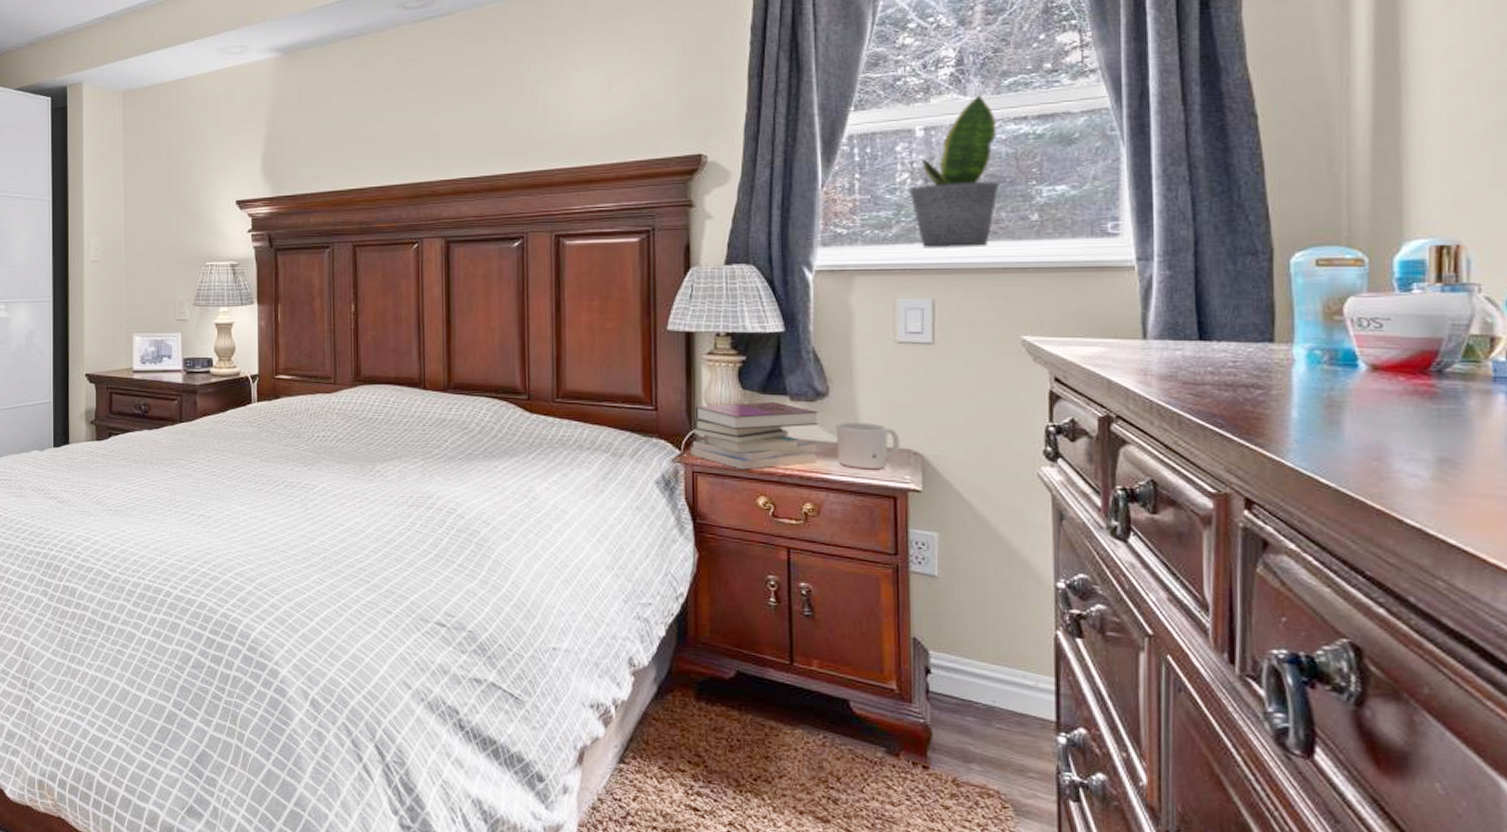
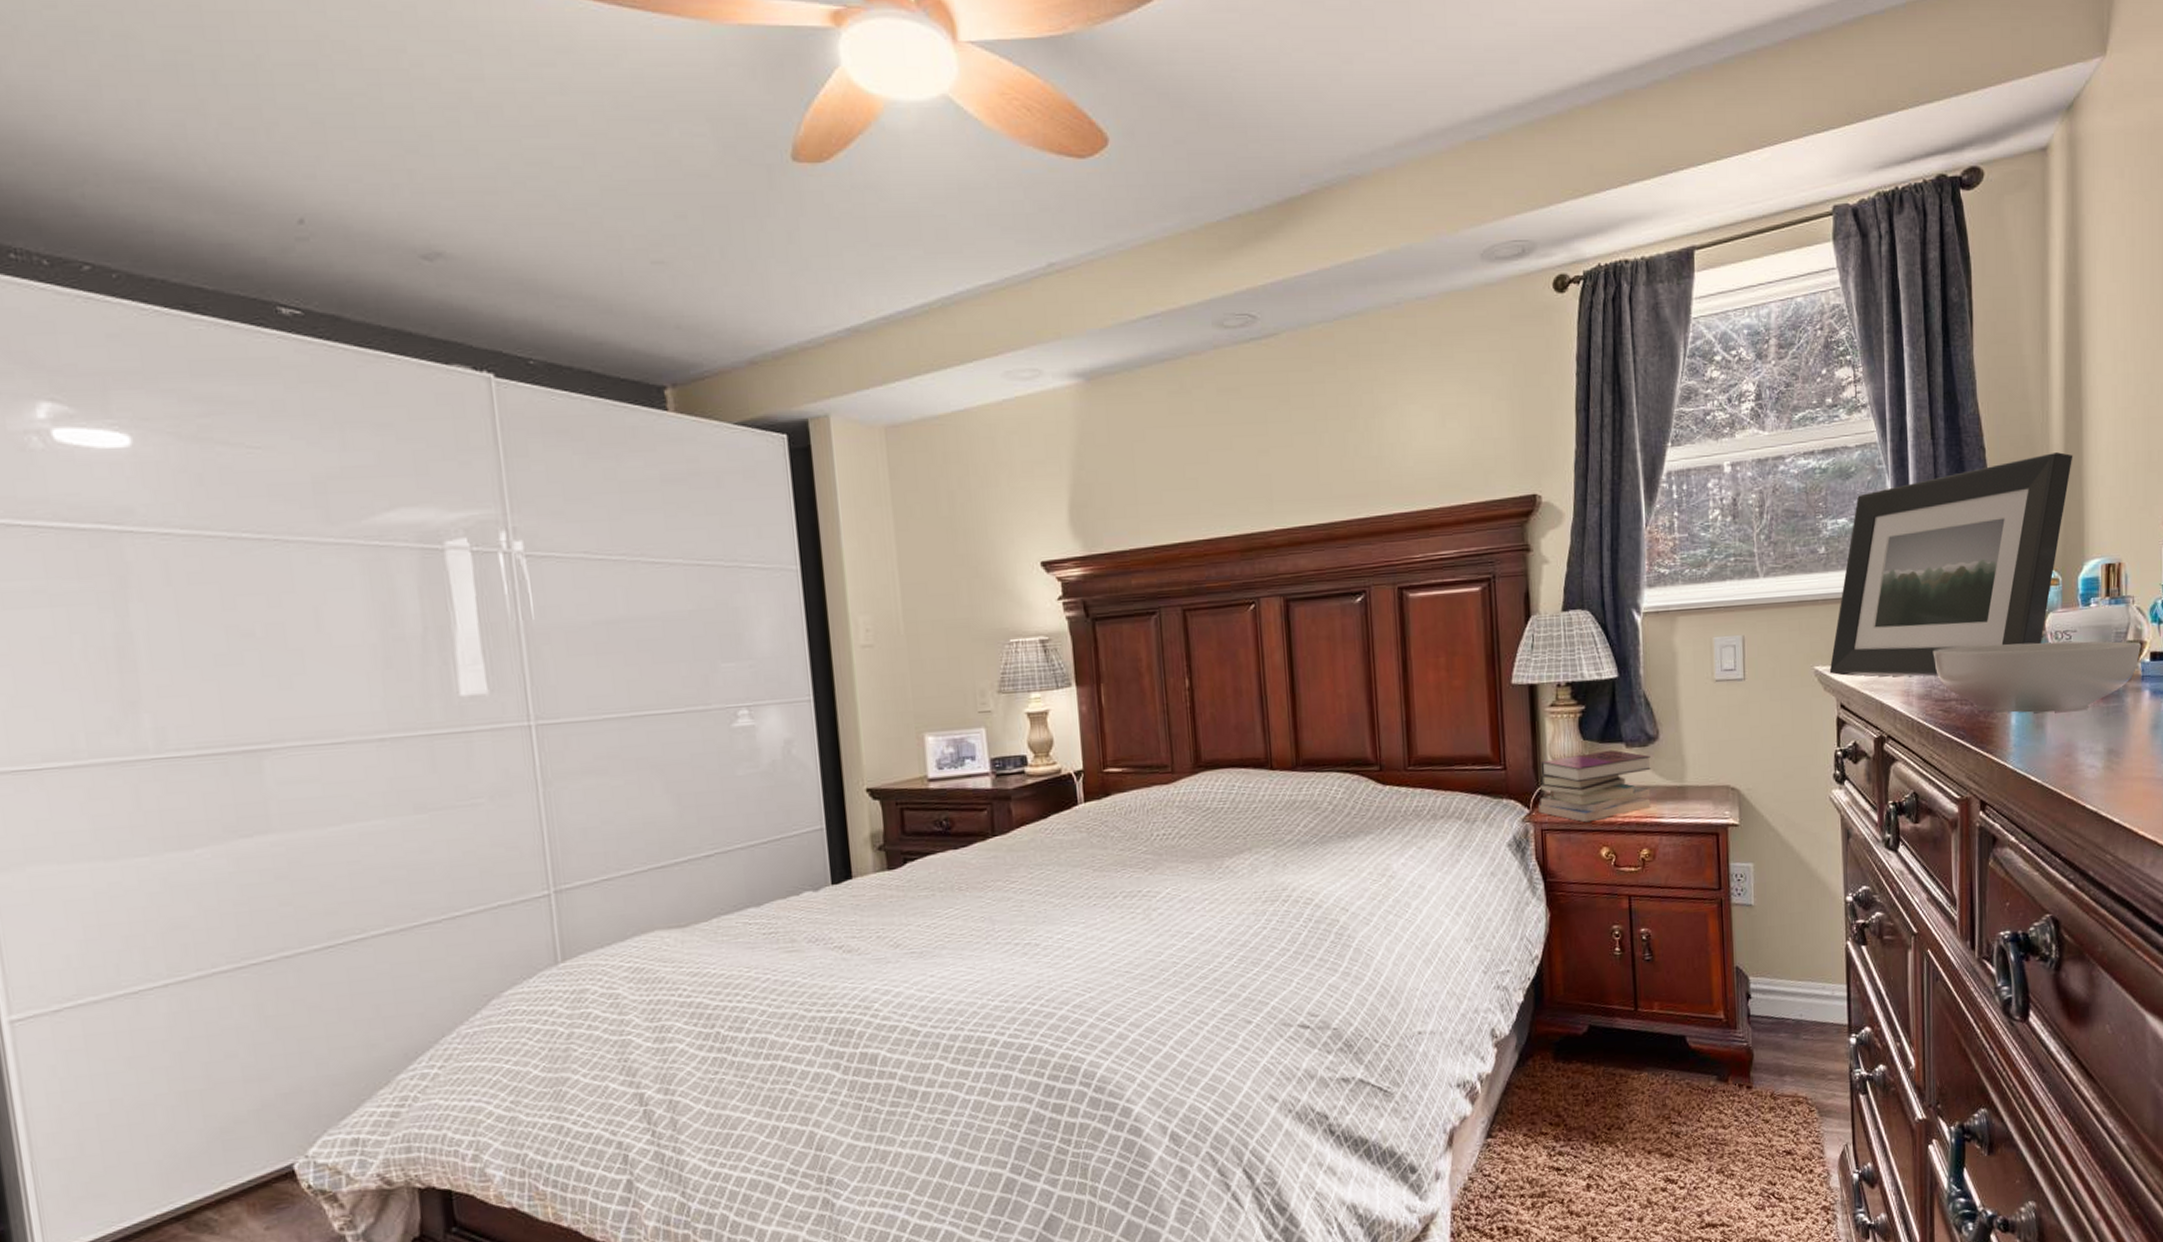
mug: present [836,422,900,470] -> none [1666,762,1720,810]
potted plant: present [908,93,999,248] -> none [1719,428,1794,585]
picture frame: none [1040,120,1387,357] -> present [1829,452,2073,677]
bowl: none [1180,327,1493,410] -> present [1932,641,2142,713]

